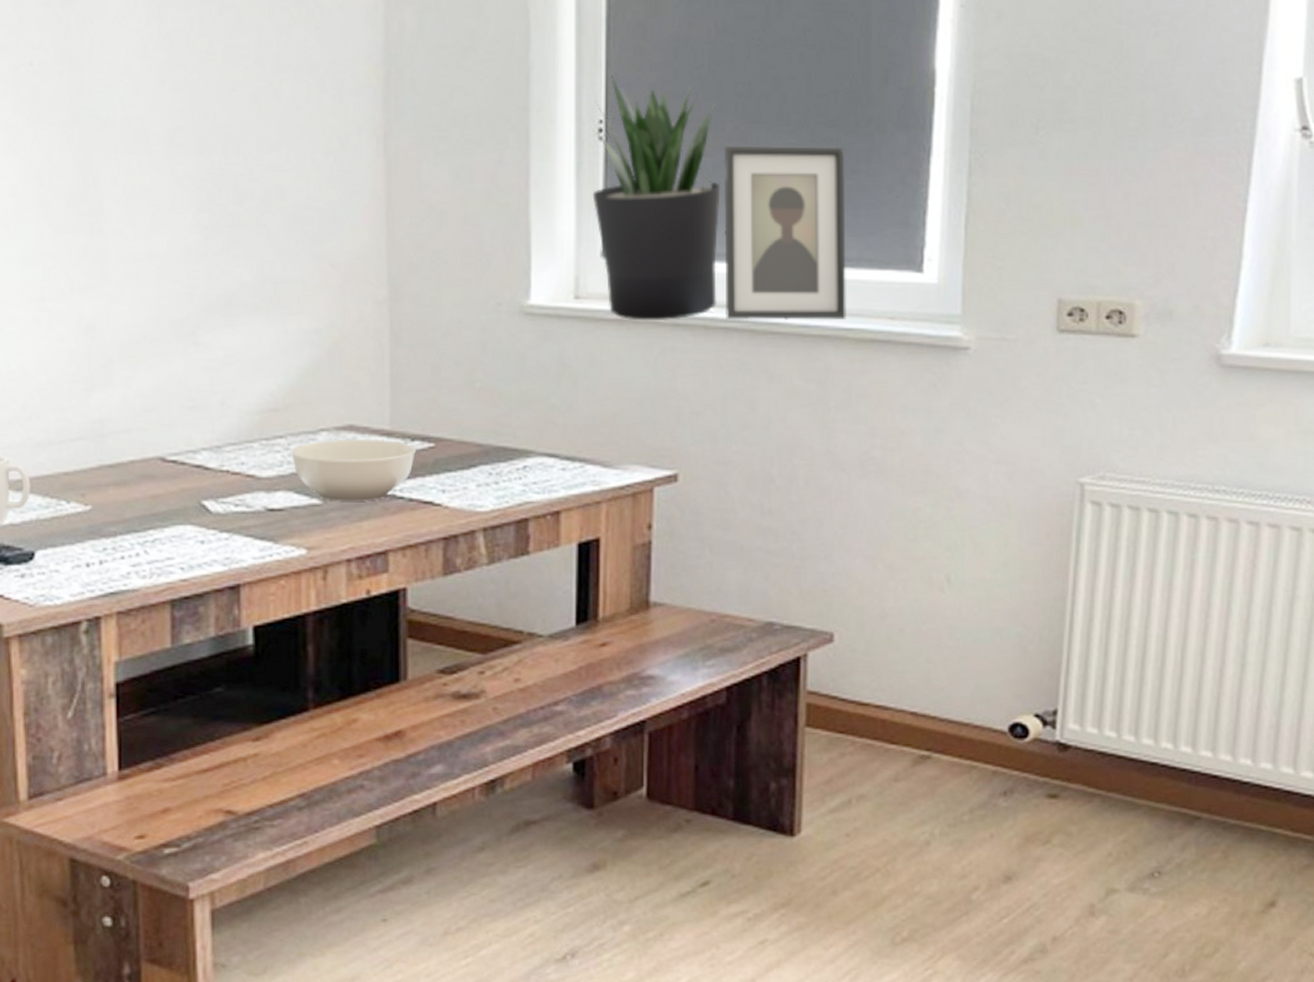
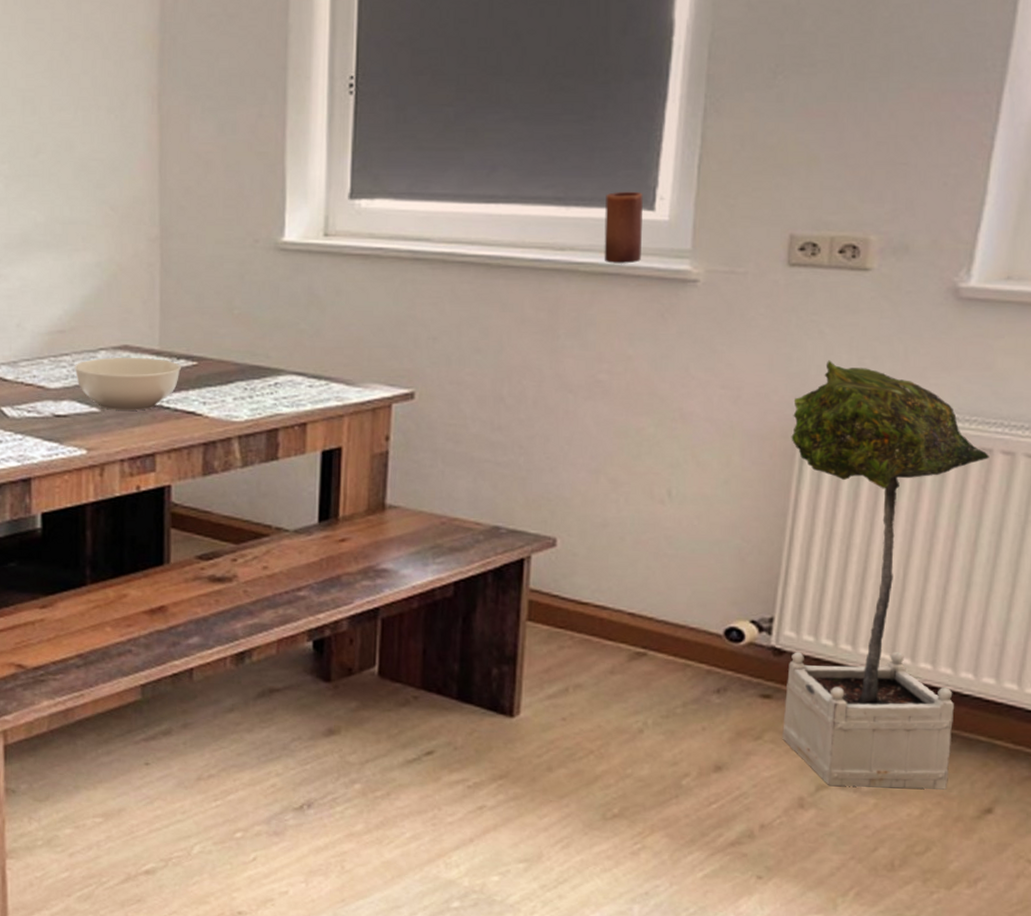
planter: present [592,75,721,321] -> none [342,35,461,256]
picture frame: present [723,145,846,321] -> none [462,94,582,256]
candle: none [873,251,911,331] -> present [604,191,643,265]
potted tree: none [1067,432,1257,889] -> present [782,360,989,790]

